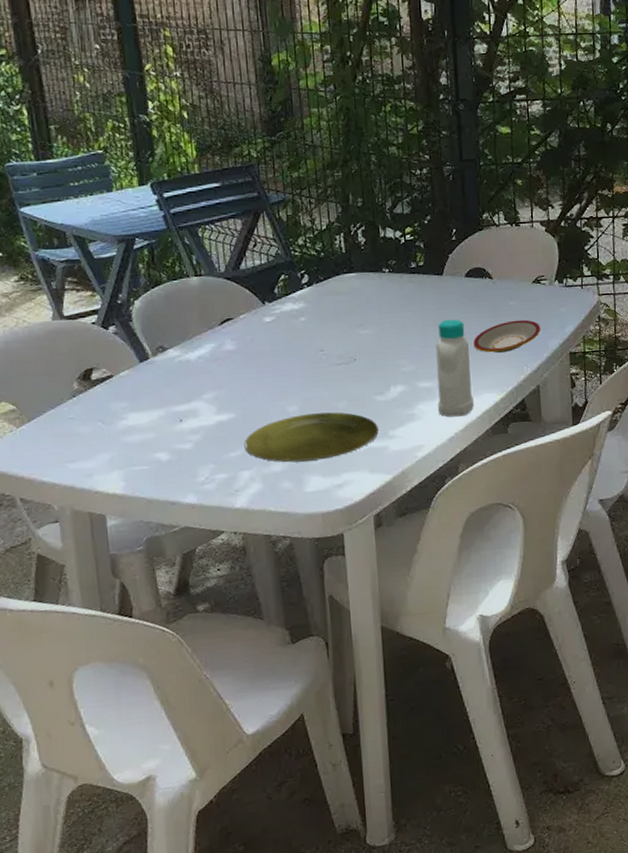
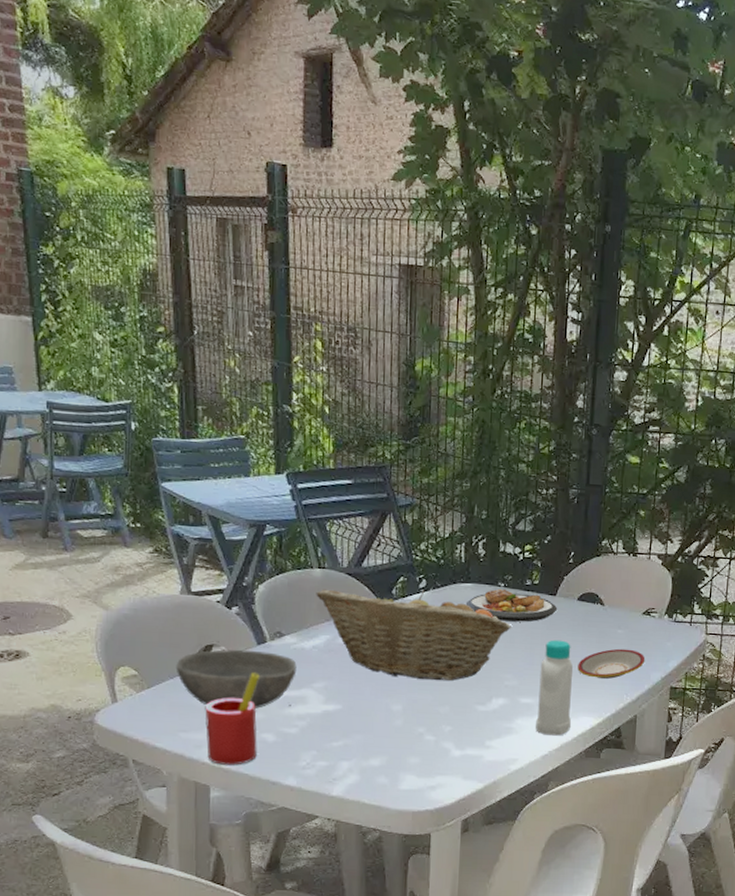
bowl: none [55,368,184,432] -> present [176,649,297,709]
straw: none [91,391,152,492] -> present [205,672,260,765]
fruit basket: none [195,285,401,377] -> present [316,589,511,681]
plate: present [244,412,379,463] -> none [346,714,476,760]
plate: none [351,274,446,307] -> present [465,588,558,622]

